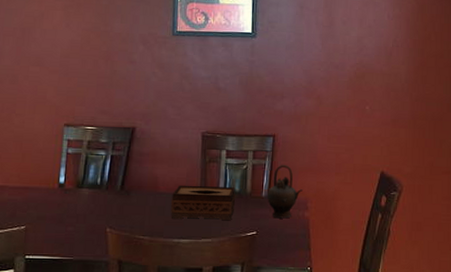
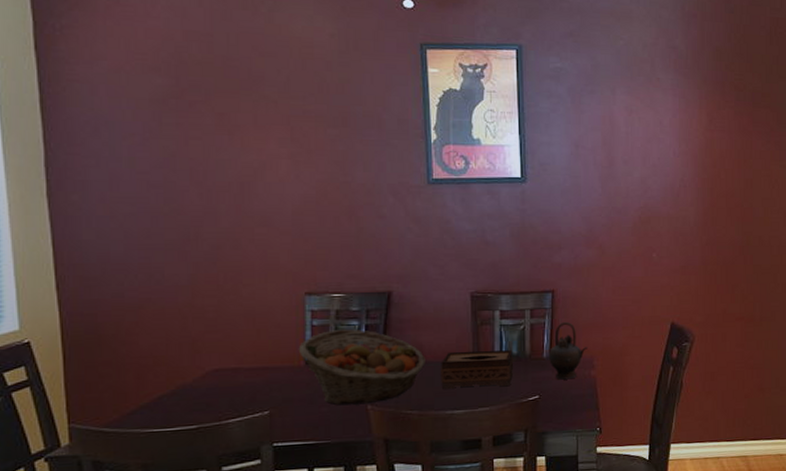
fruit basket: none [54,158,159,227] -> present [298,329,425,406]

